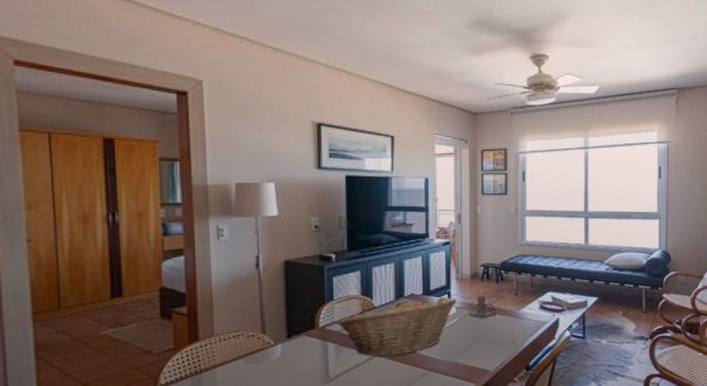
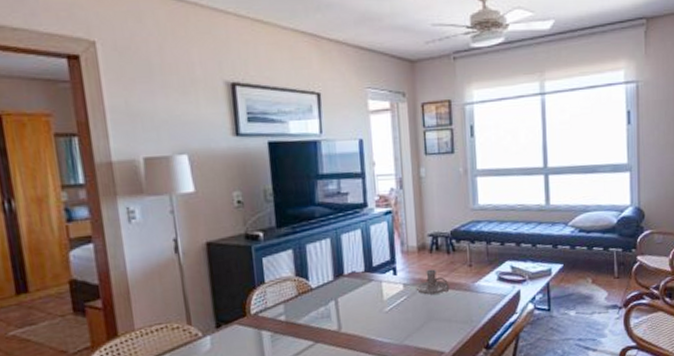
fruit basket: present [337,297,458,357] -> none [271,273,405,344]

